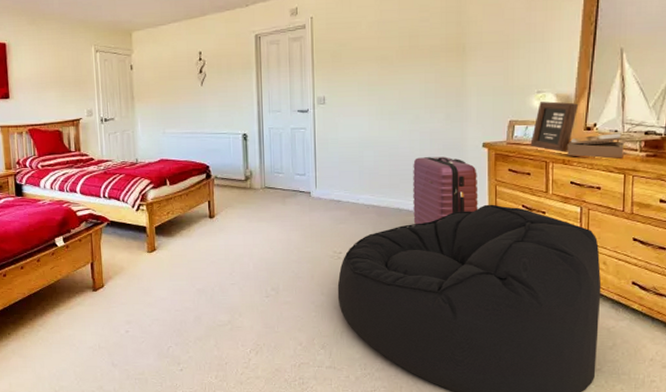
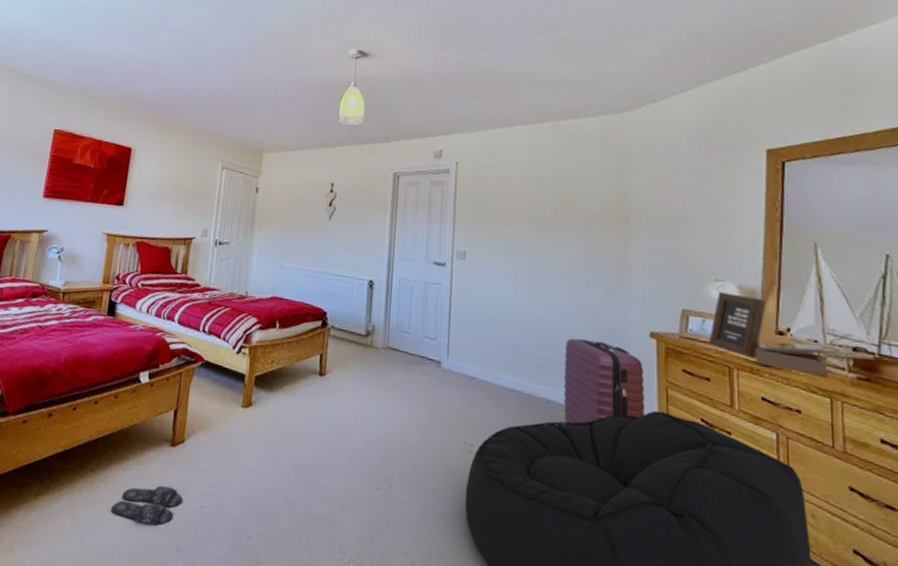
slippers: none [53,321,111,352] -> present [111,485,183,526]

